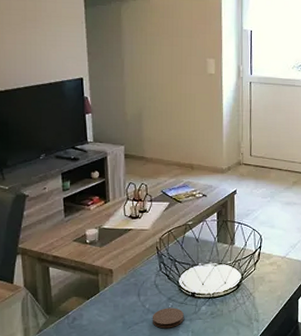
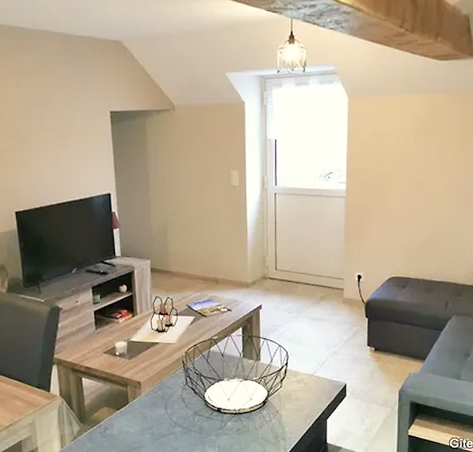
coaster: present [153,308,184,329] -> none [180,422,210,442]

